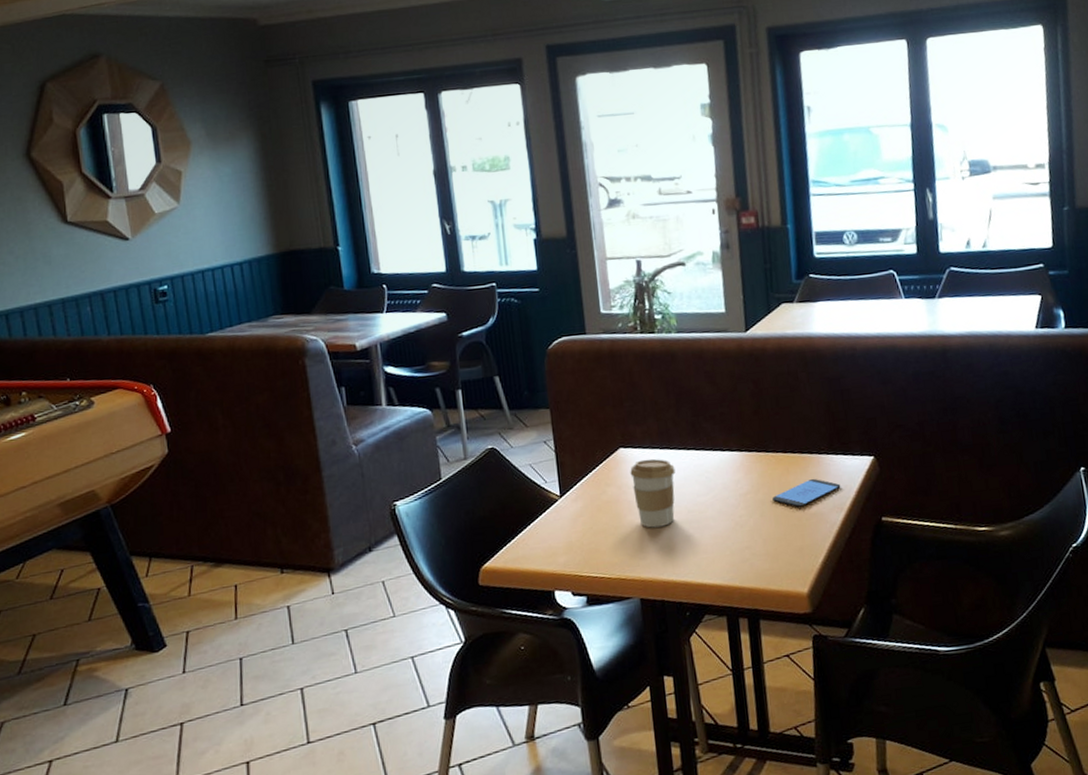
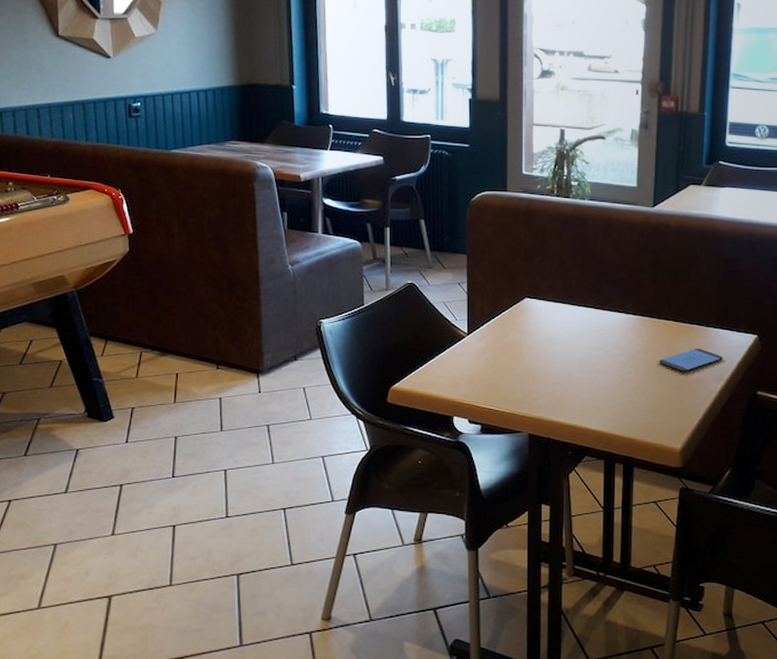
coffee cup: present [630,458,676,528] -> none [533,311,574,373]

